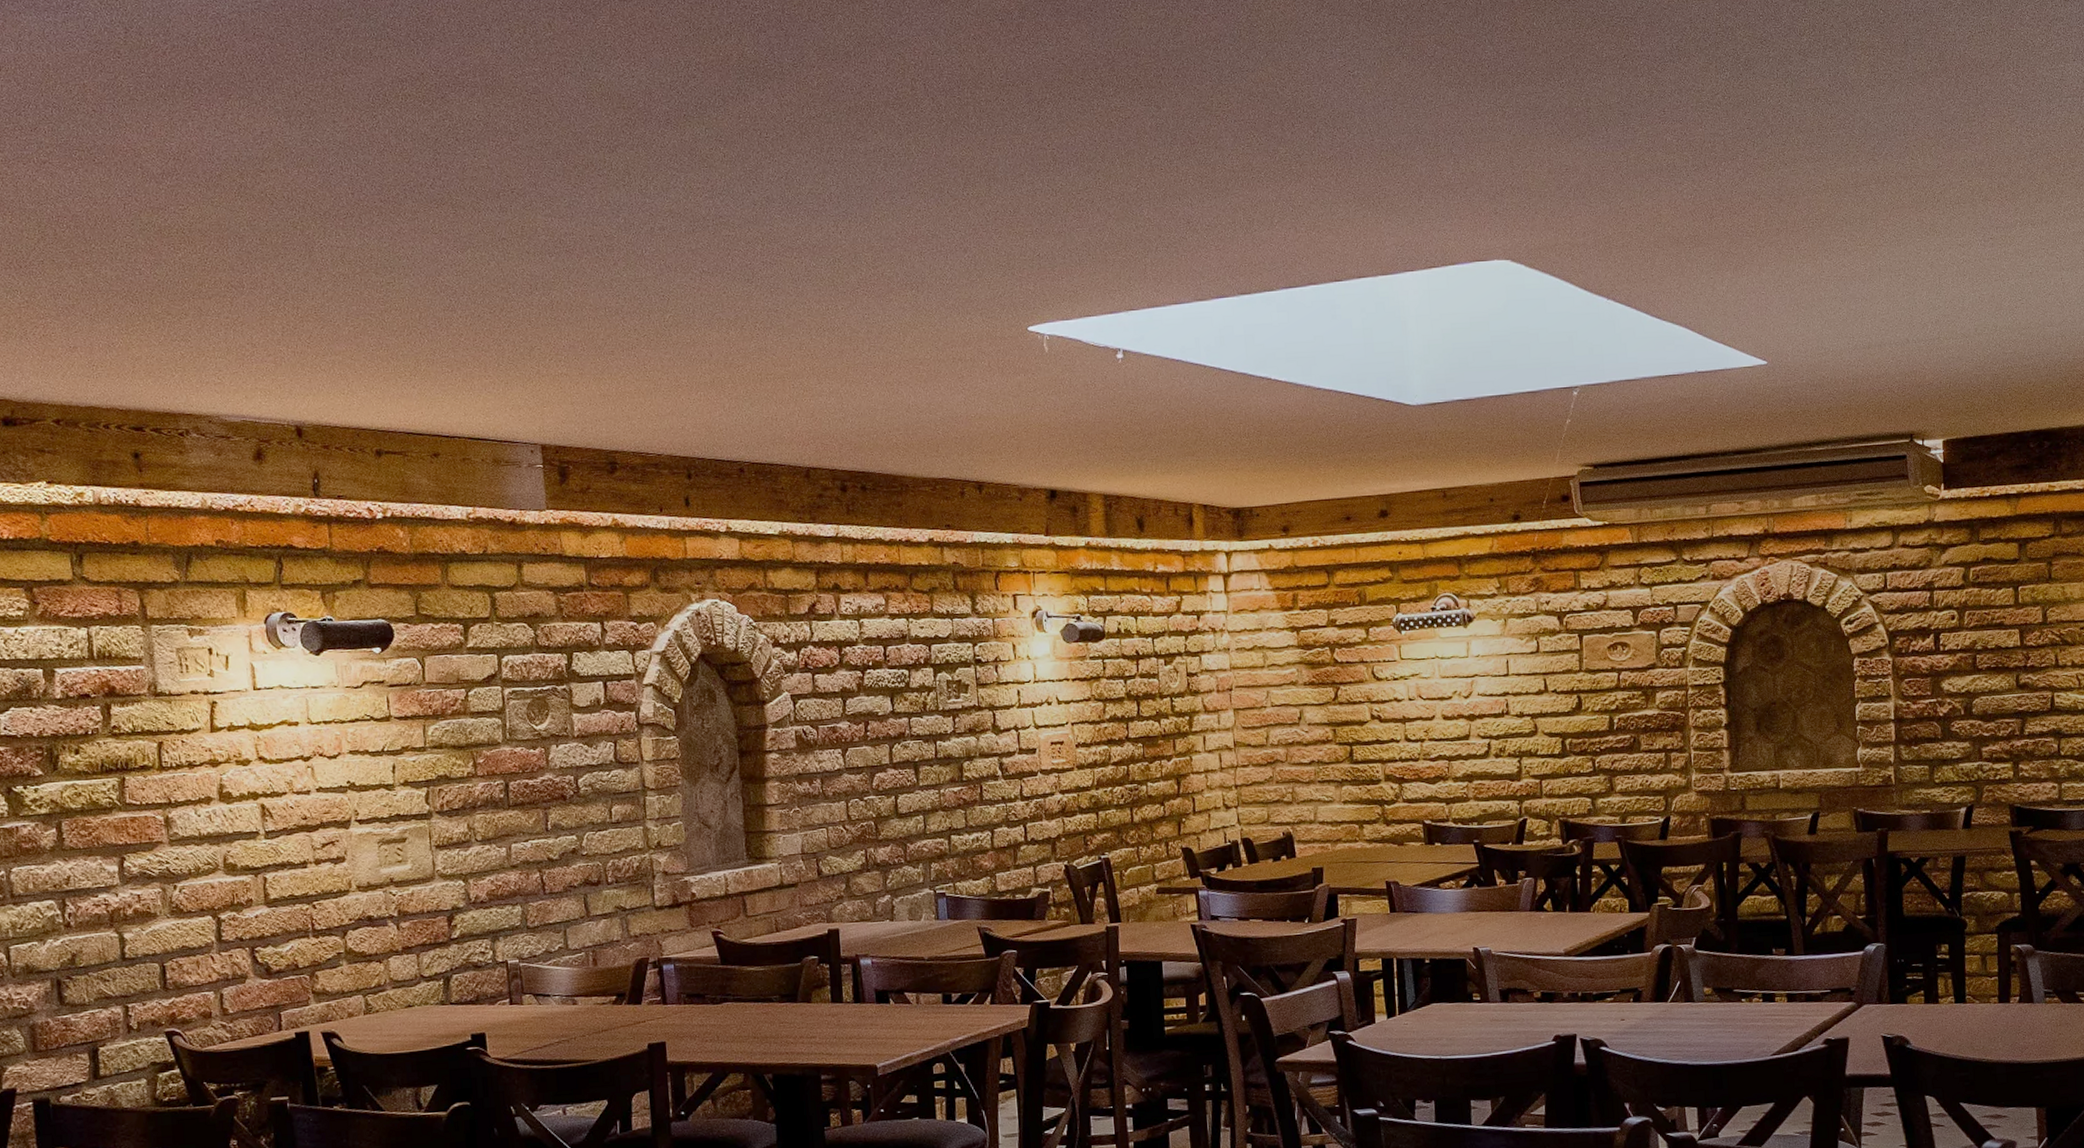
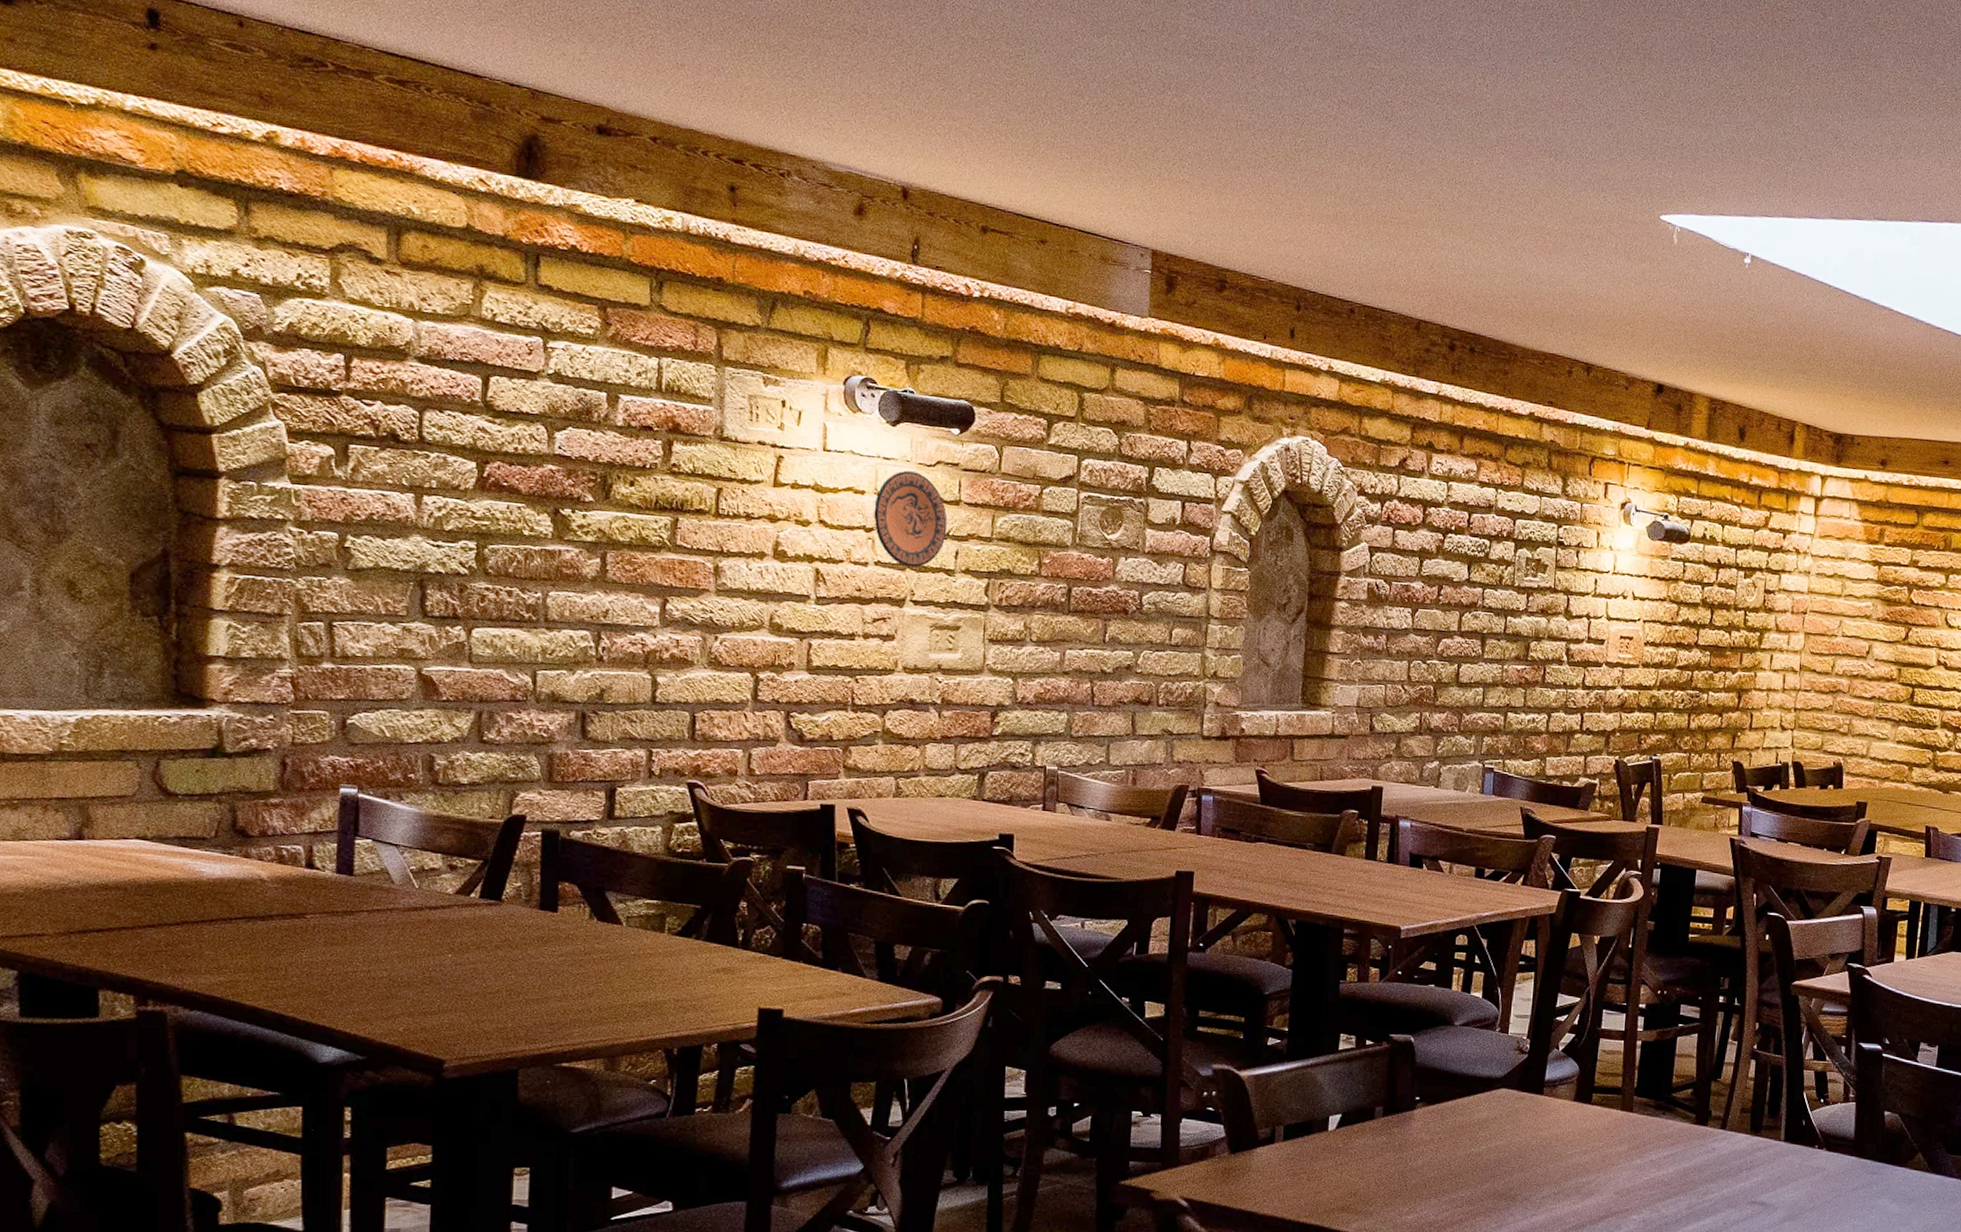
decorative plate: none [309,695,382,789] -> present [874,470,948,568]

